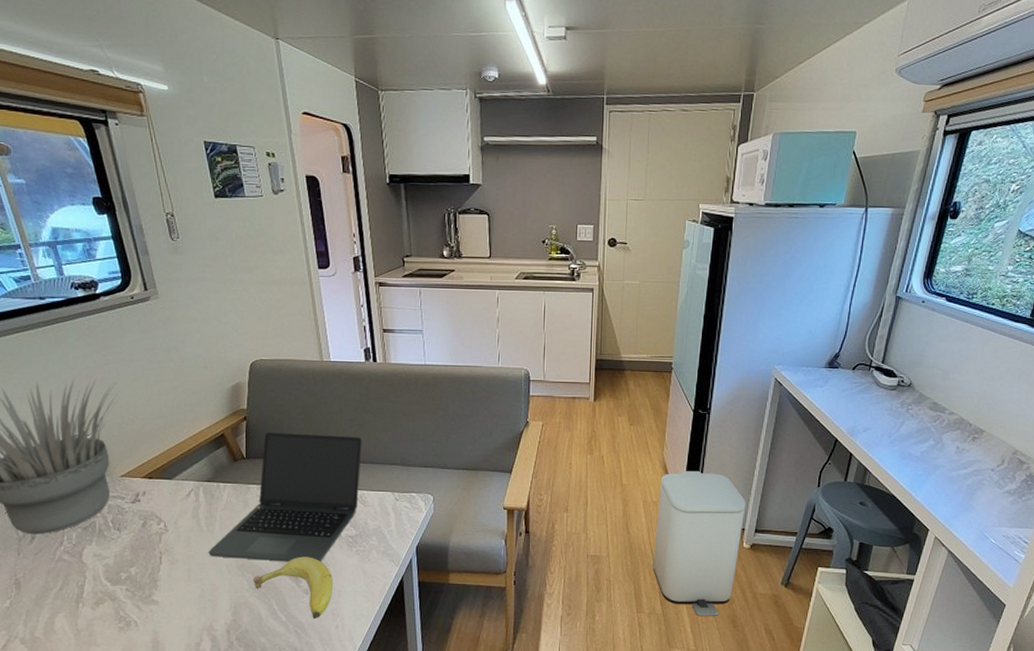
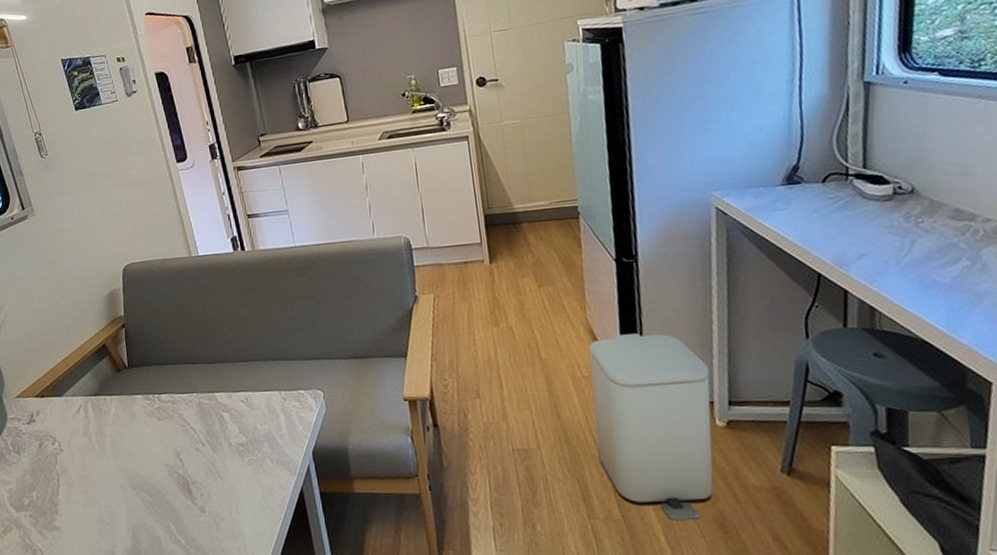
laptop: present [208,431,362,562] -> none [102,333,245,478]
fruit: present [252,556,333,619] -> none [147,470,230,540]

